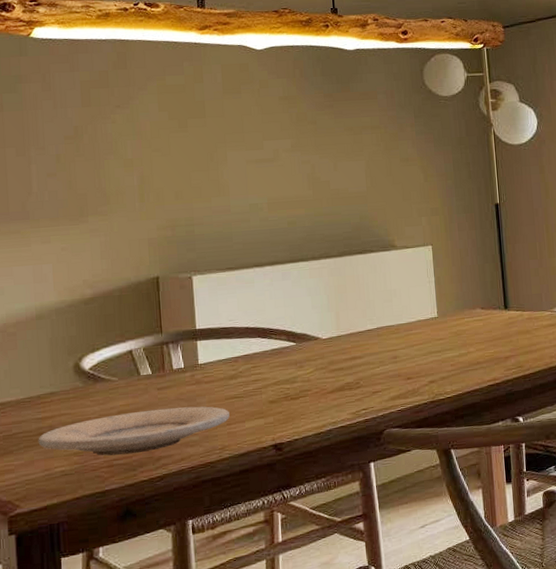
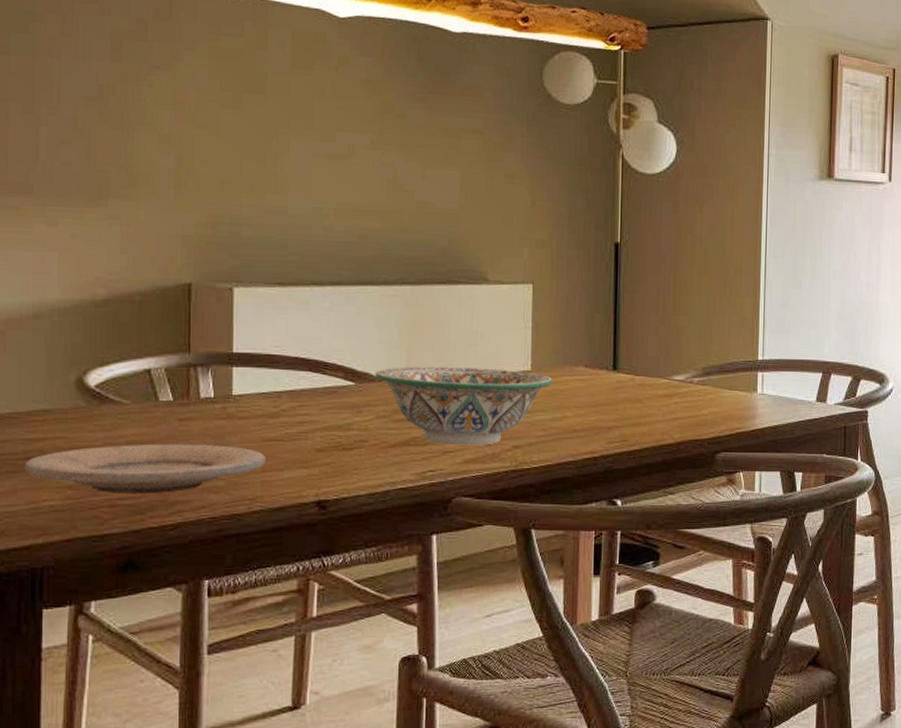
decorative bowl: none [311,318,457,386] -> present [375,366,553,446]

